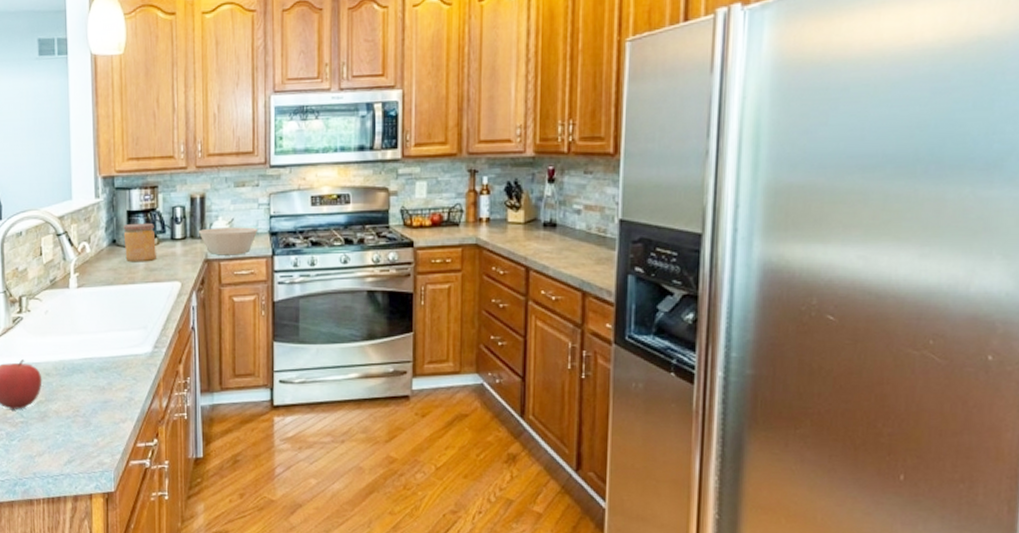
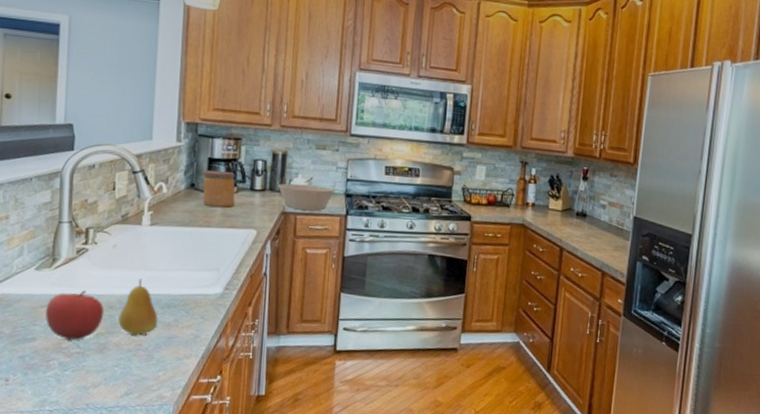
fruit: none [56,343,92,401] -> present [118,278,158,335]

